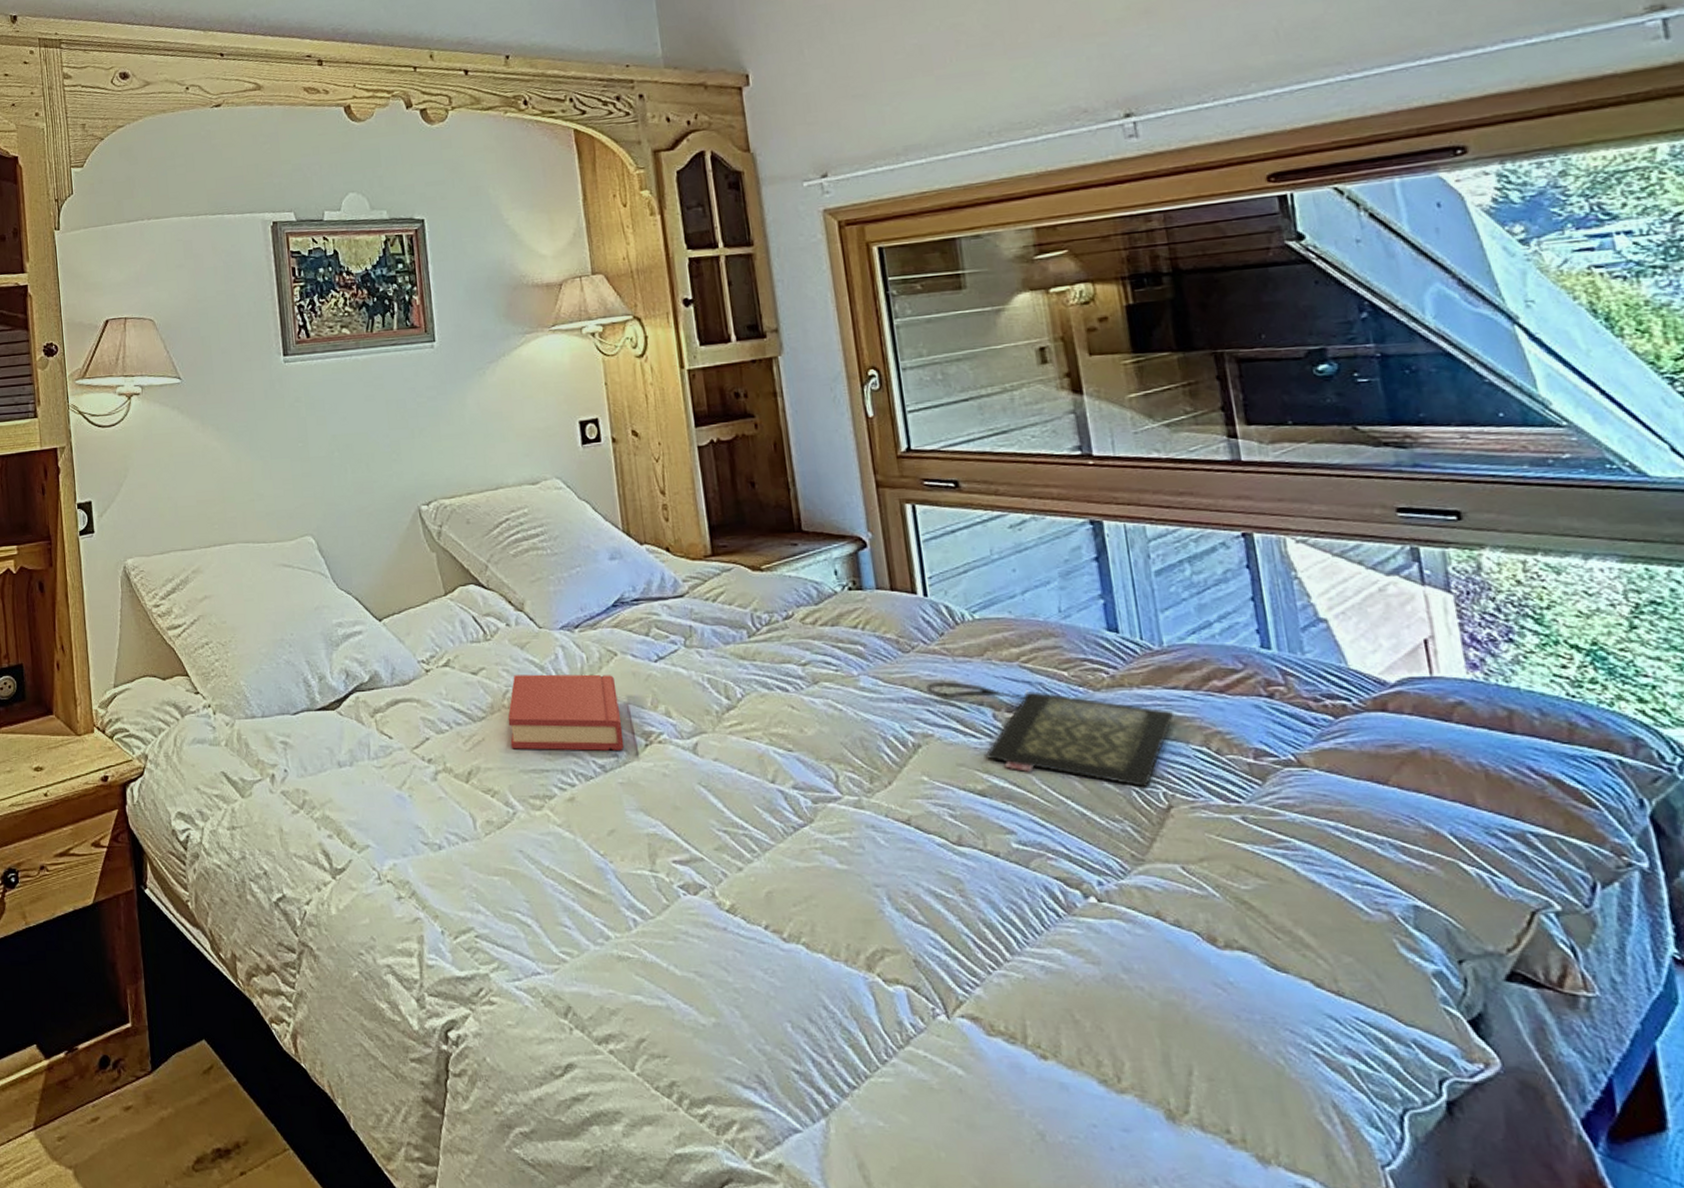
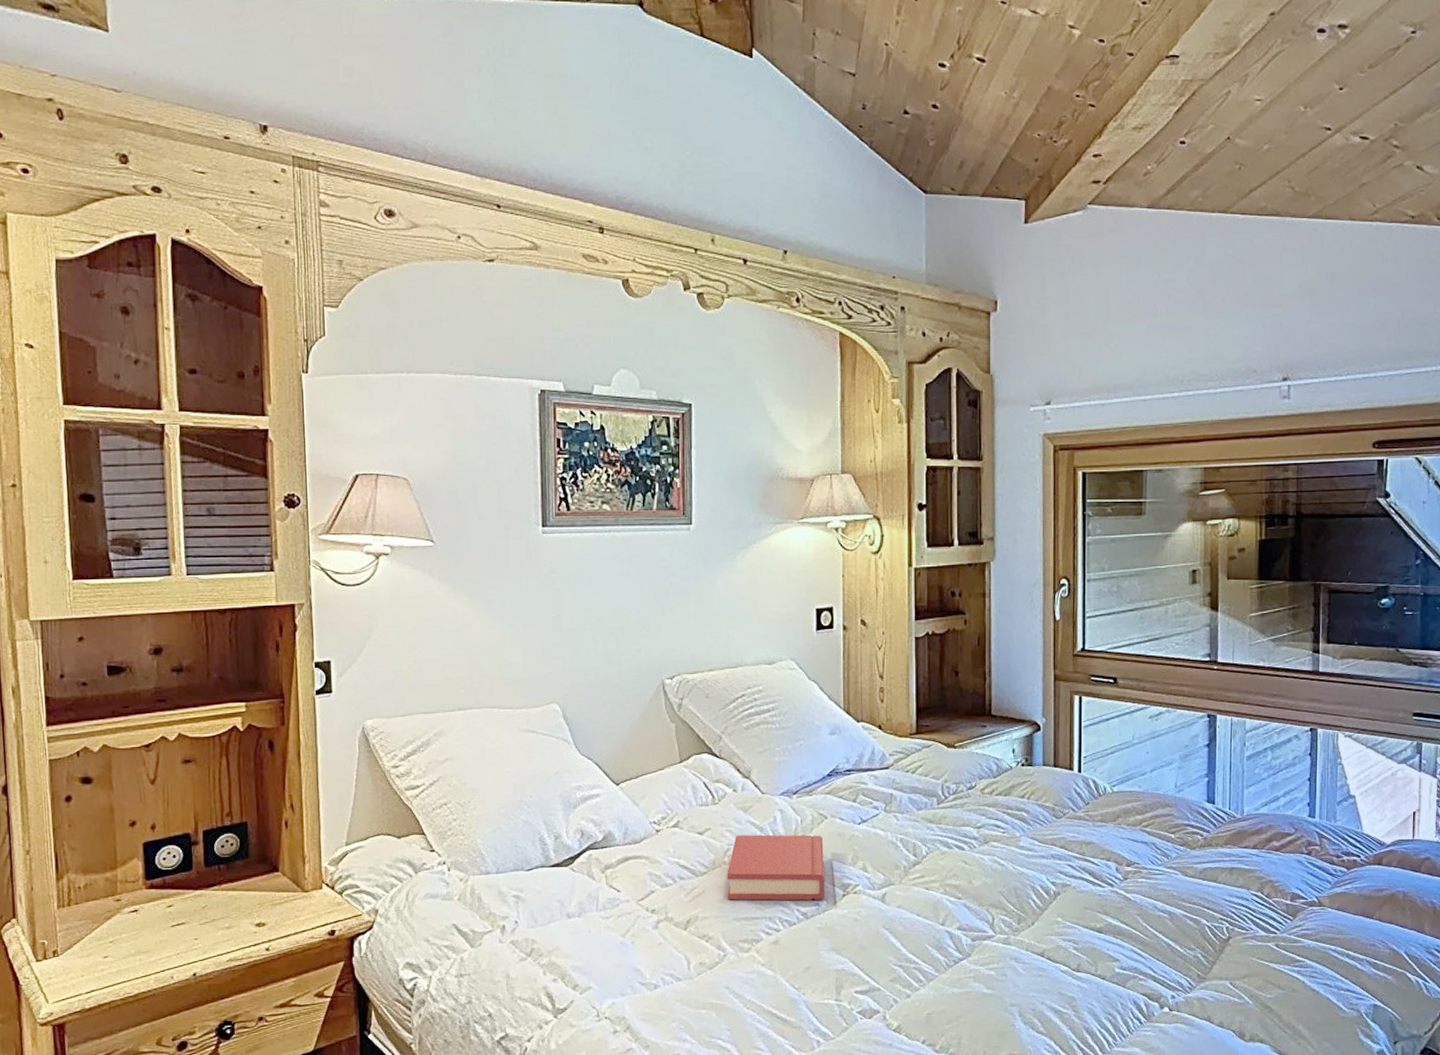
clutch bag: present [926,681,1175,788] -> none [1070,841,1243,924]

